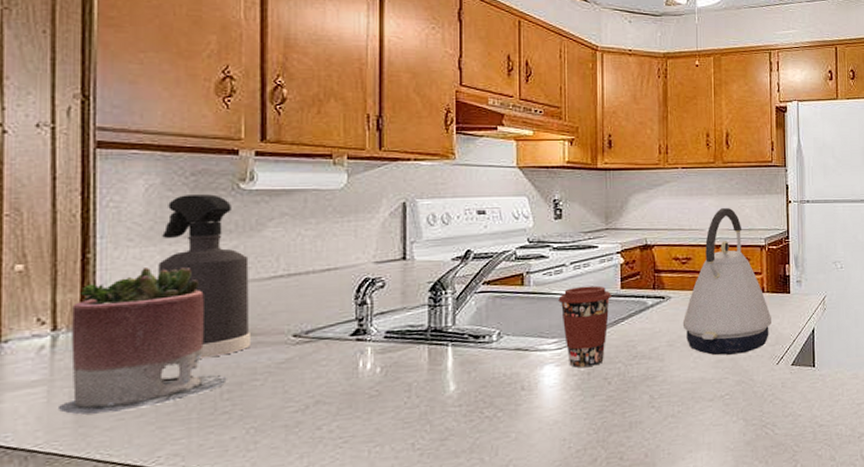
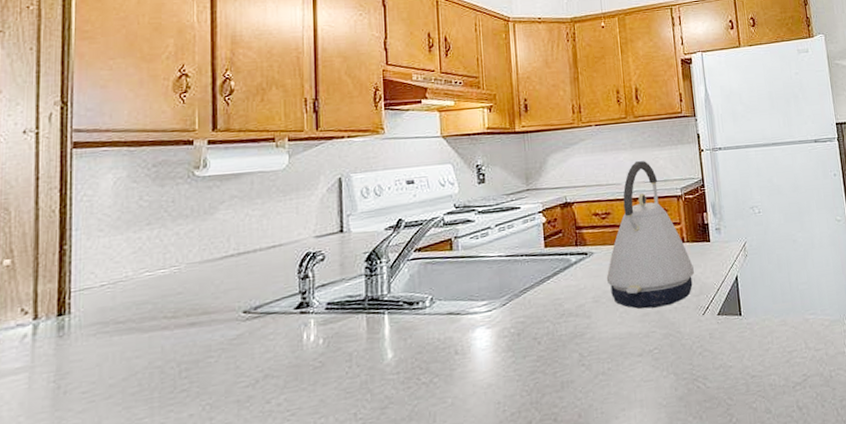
succulent planter: present [59,268,227,415] -> none [38,253,185,399]
spray bottle: present [158,194,250,359] -> none [125,183,205,339]
coffee cup: present [558,285,611,368] -> none [486,246,536,329]

